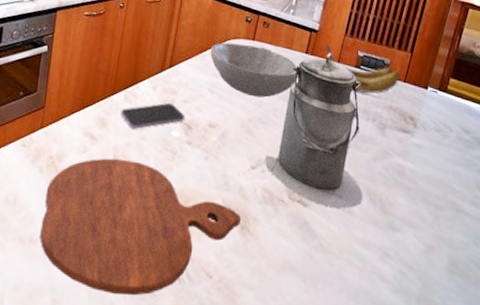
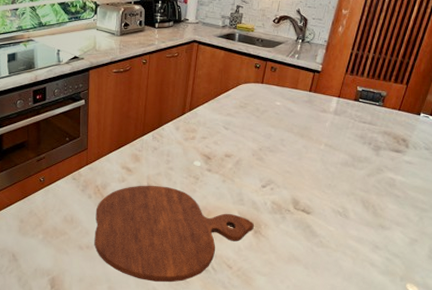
smartphone: present [121,103,185,129] -> none [151,140,205,161]
bowl: present [210,42,298,98] -> none [224,87,302,131]
canister: present [265,53,363,209] -> none [274,90,358,215]
banana: present [326,42,400,94] -> none [328,81,395,121]

